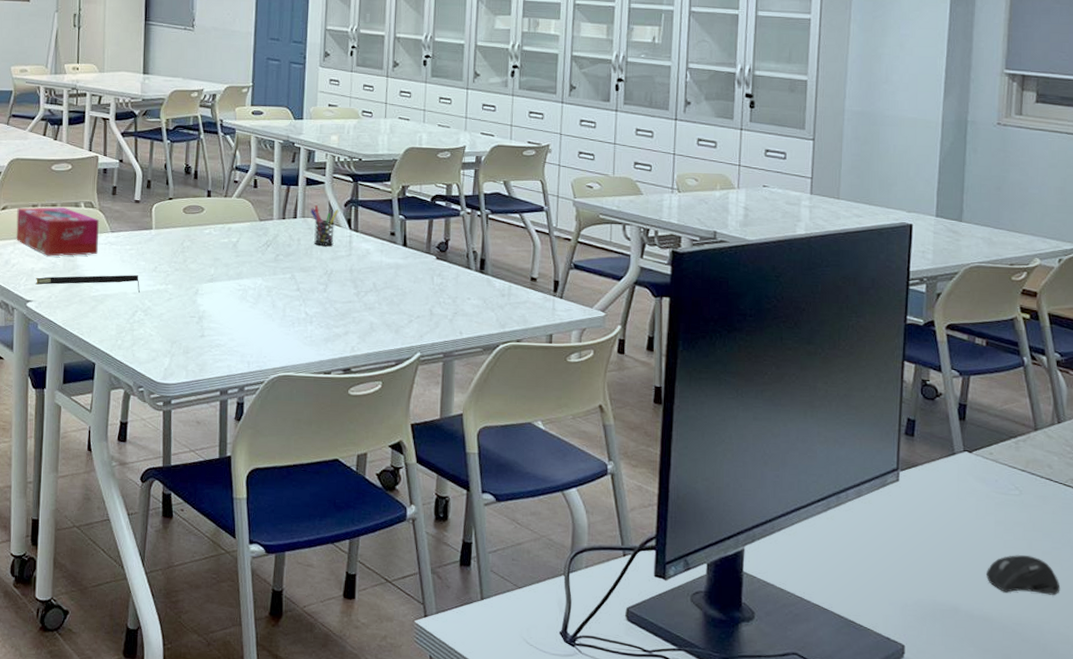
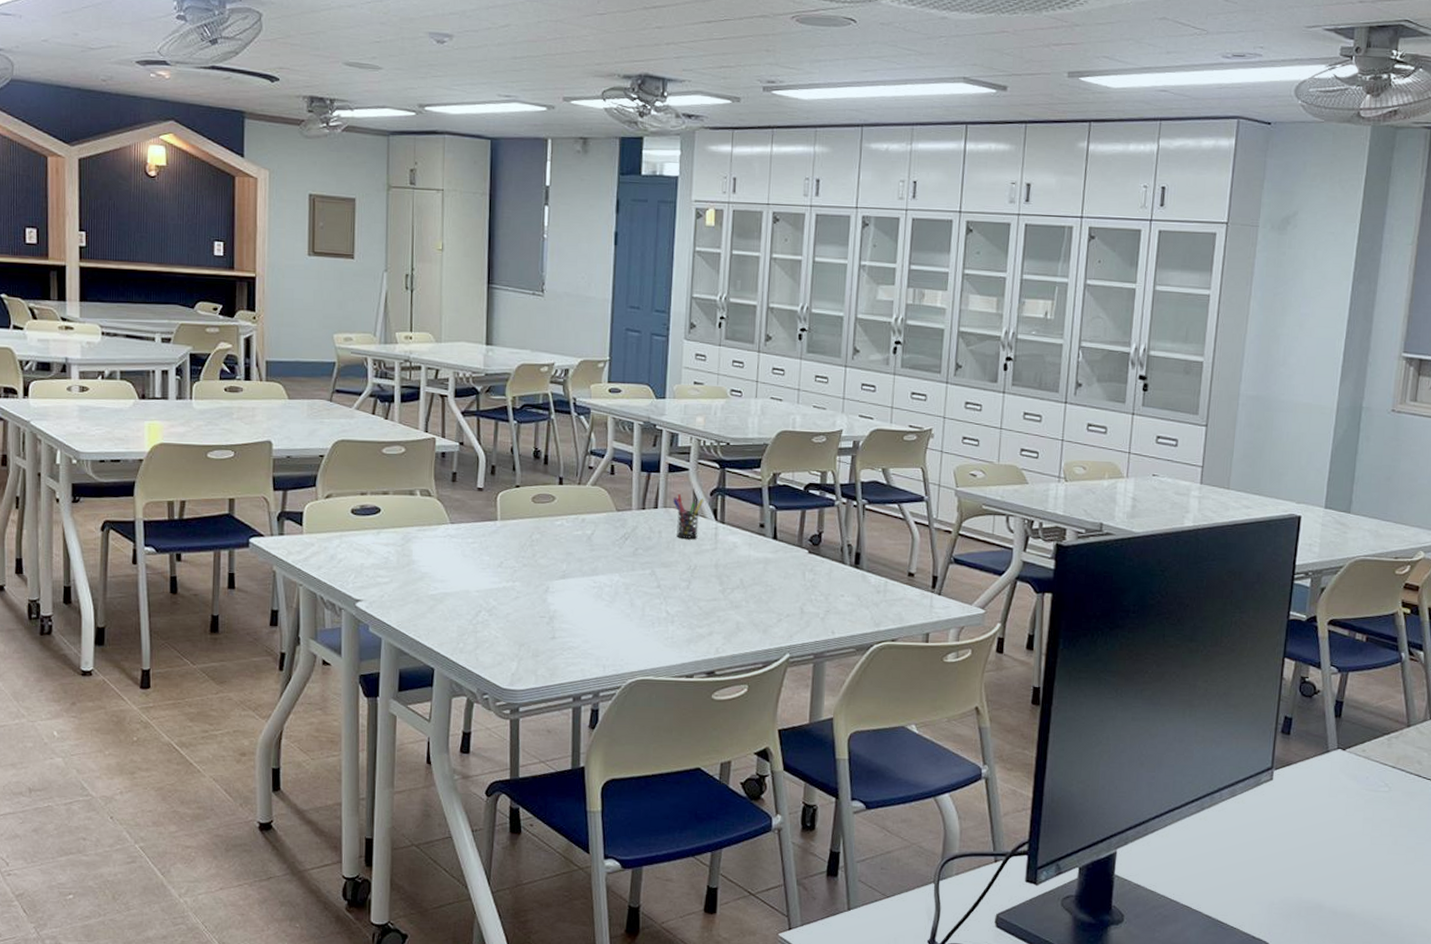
tissue box: present [16,207,100,256] -> none [342,495,438,551]
notepad: present [35,275,140,293] -> none [365,571,484,591]
computer mouse: present [985,555,1061,595] -> none [1351,851,1422,890]

